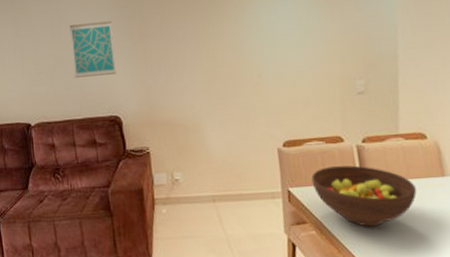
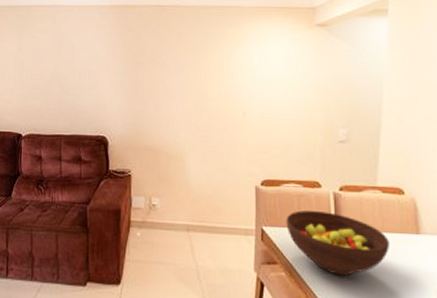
wall art: present [69,21,116,78] -> none [68,46,109,96]

